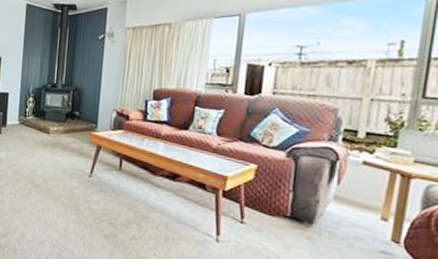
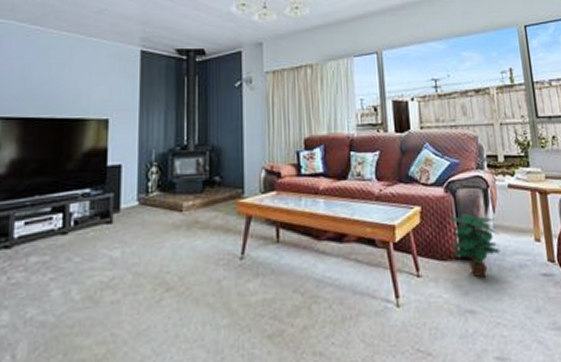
potted plant: none [282,178,338,239] -> present [449,212,502,278]

